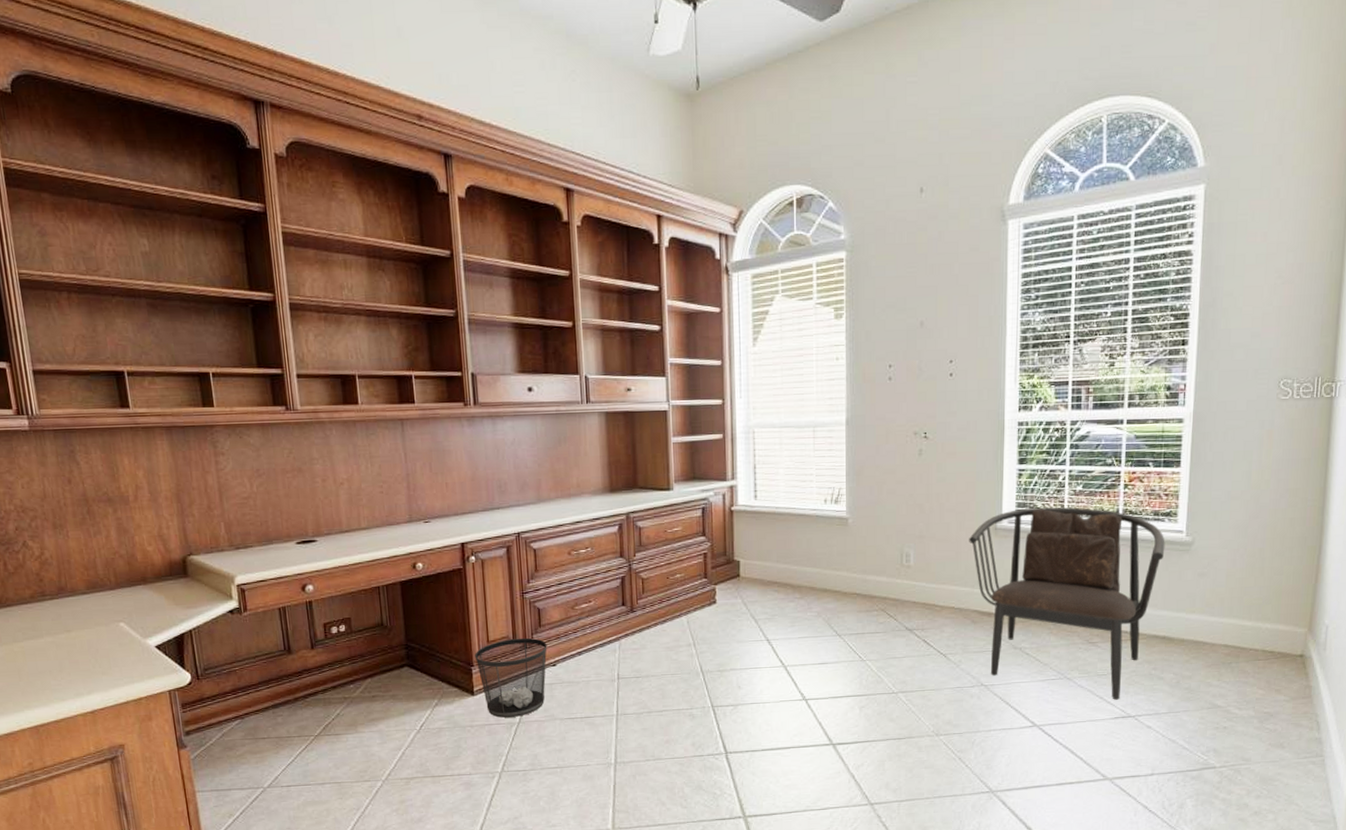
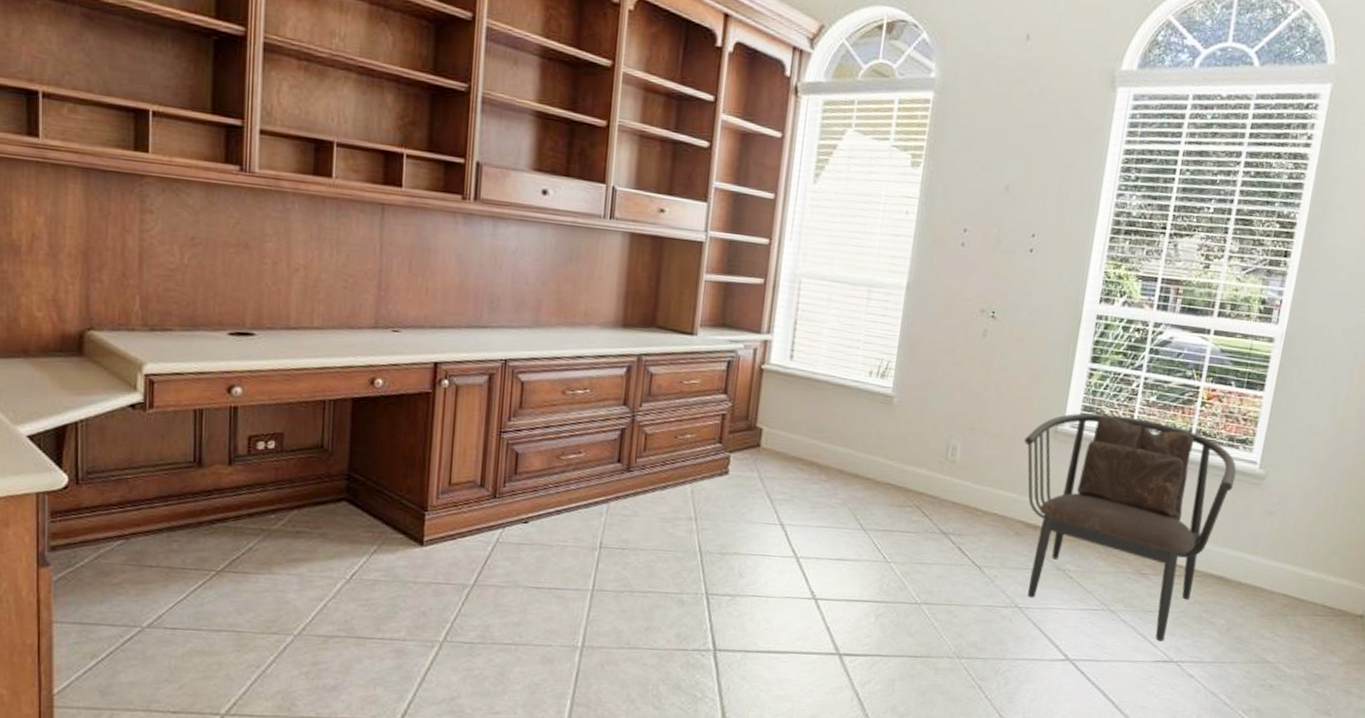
waste bin: present [475,637,547,718] -> none [431,484,521,578]

